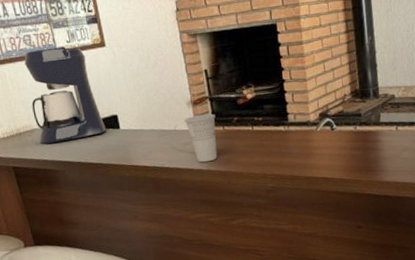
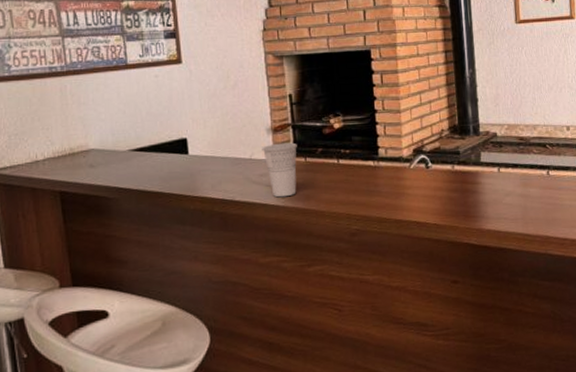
coffee maker: present [24,46,106,144] -> none [90,61,172,167]

